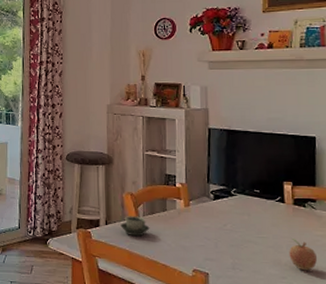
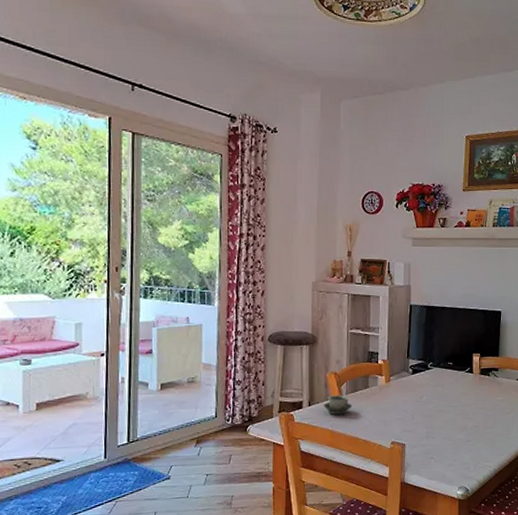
fruit: present [289,239,317,271] -> none [474,405,496,433]

